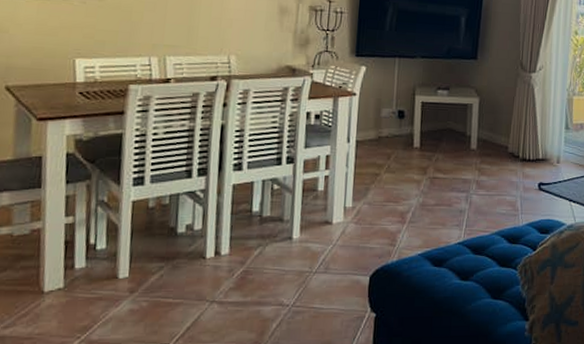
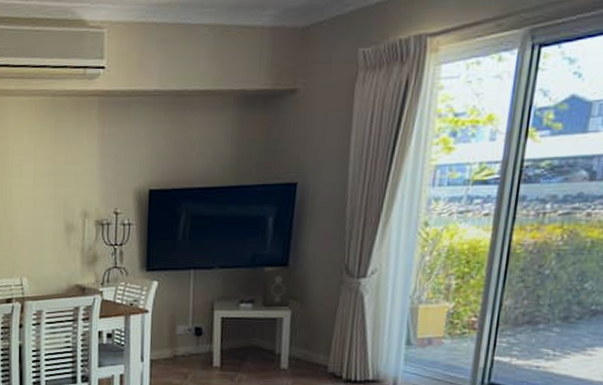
speaker: none [456,59,479,95] -> present [262,267,291,308]

